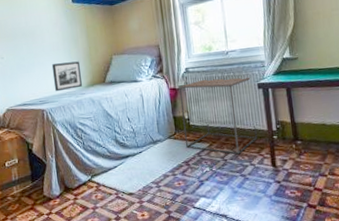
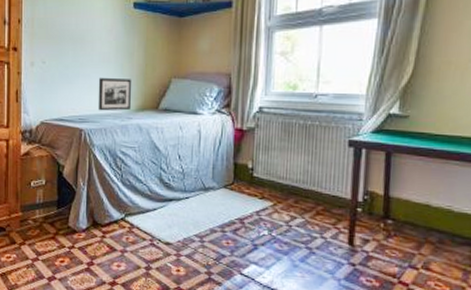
side table: present [178,77,257,155] -> none [243,124,339,222]

